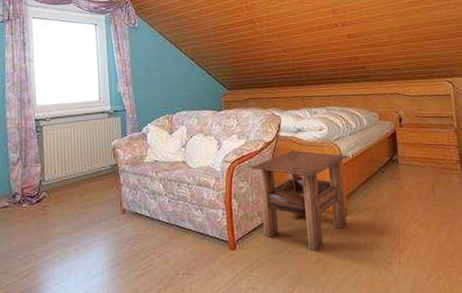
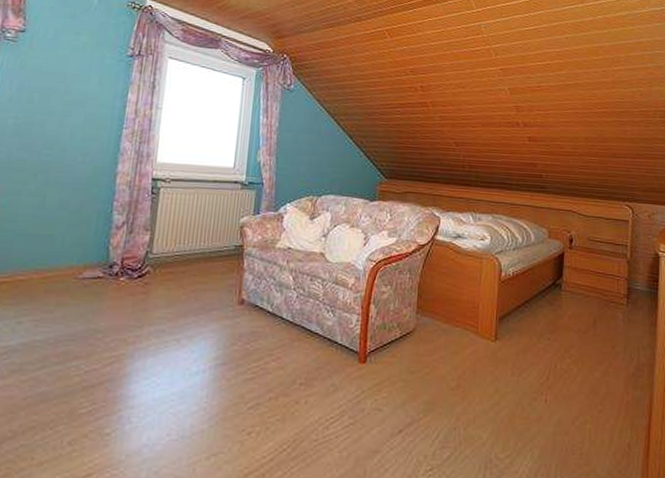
side table: present [250,150,349,252] -> none [397,258,509,377]

